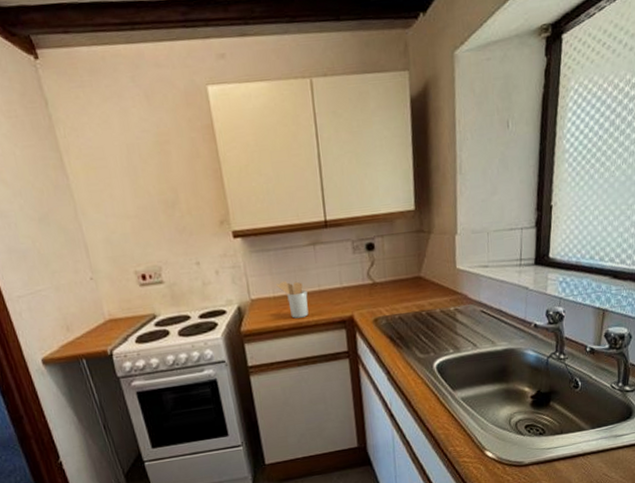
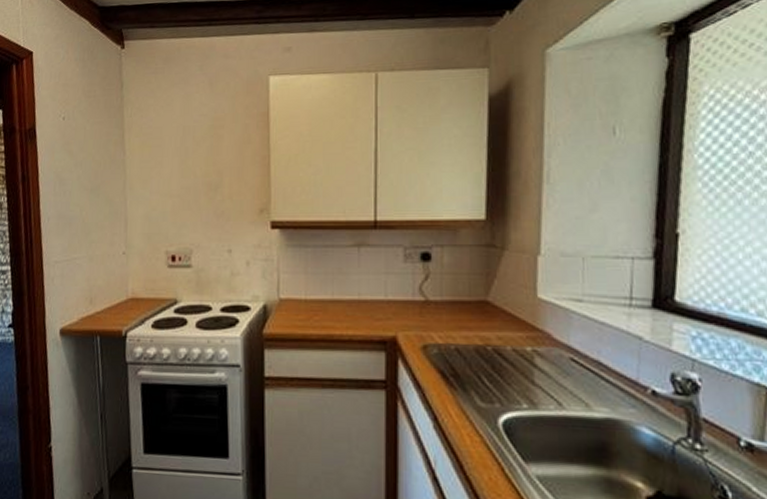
utensil holder: present [276,281,309,319] -> none [310,284,344,329]

